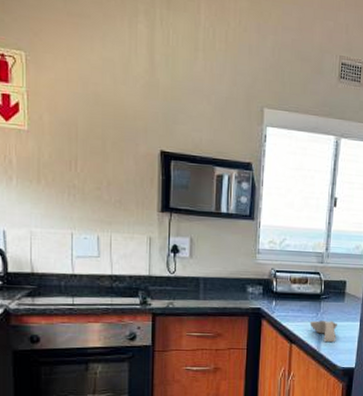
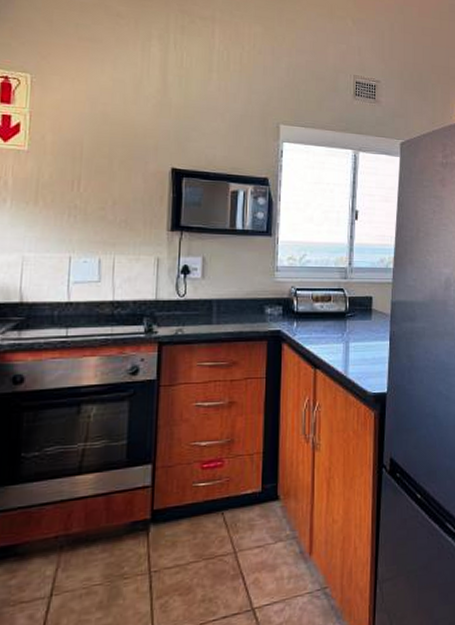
spoon rest: present [309,320,337,343] -> none [335,341,365,366]

